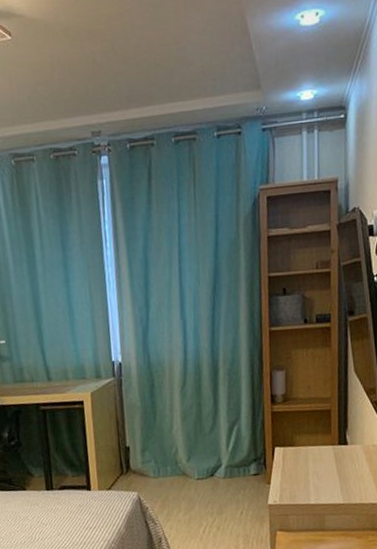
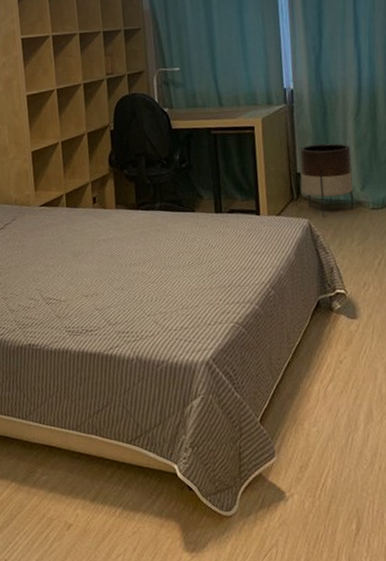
planter: none [128,416,180,490] -> present [299,143,354,218]

